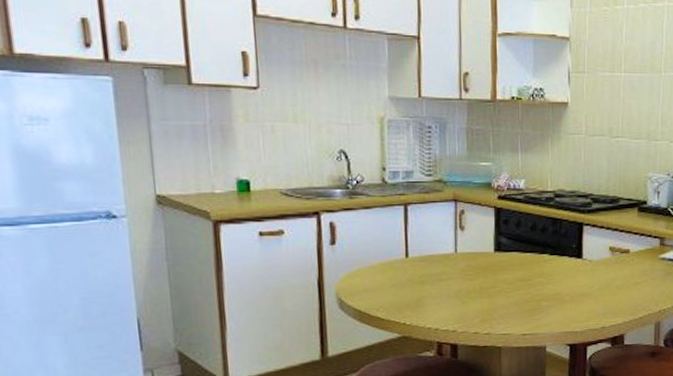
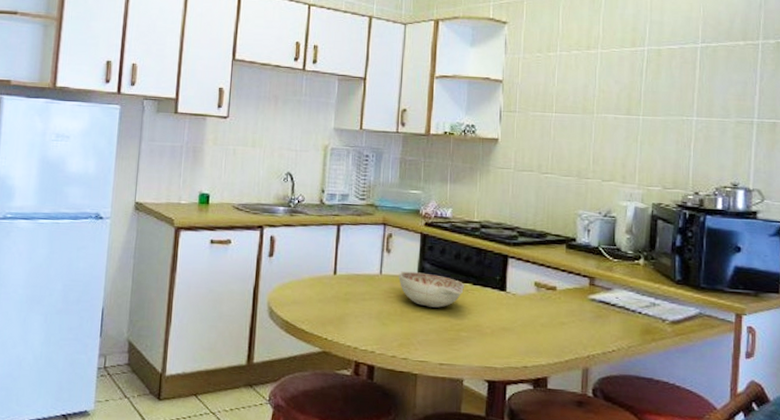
decorative bowl: none [475,247,543,281] -> present [399,271,465,308]

